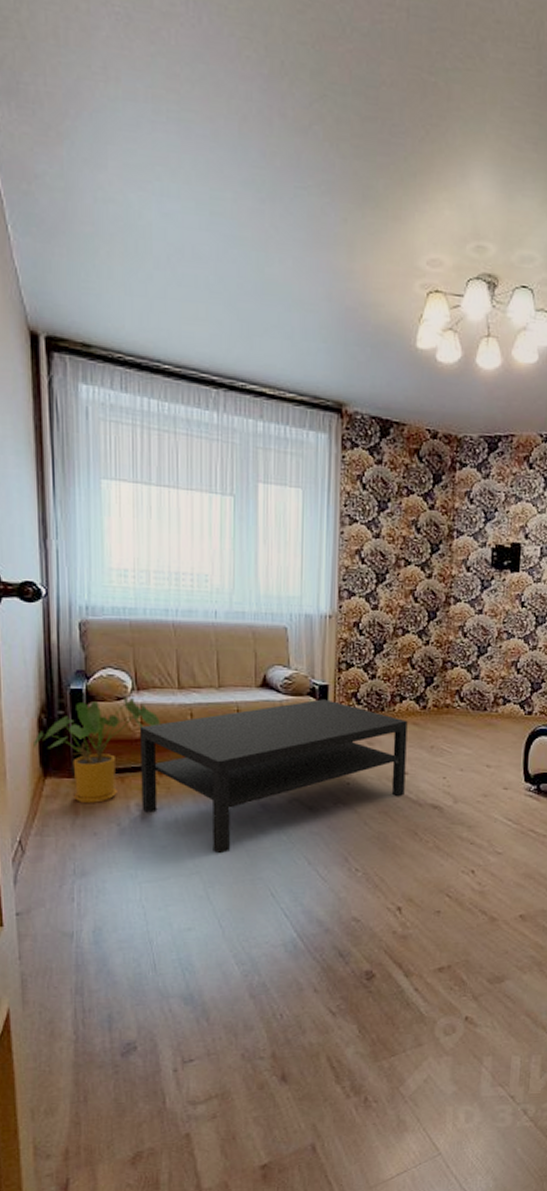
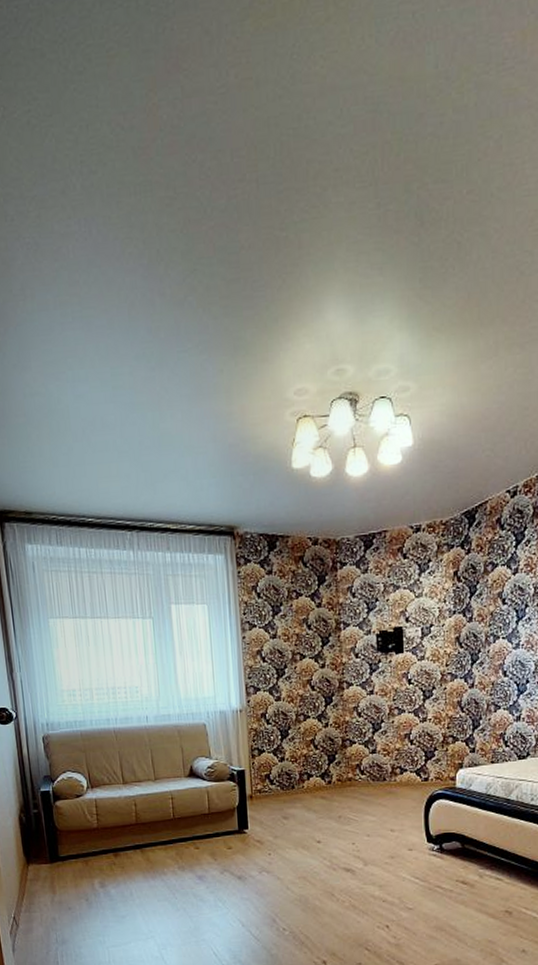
house plant: present [32,696,160,804] -> none [16,794,112,884]
coffee table: present [139,699,408,854] -> none [95,782,319,921]

